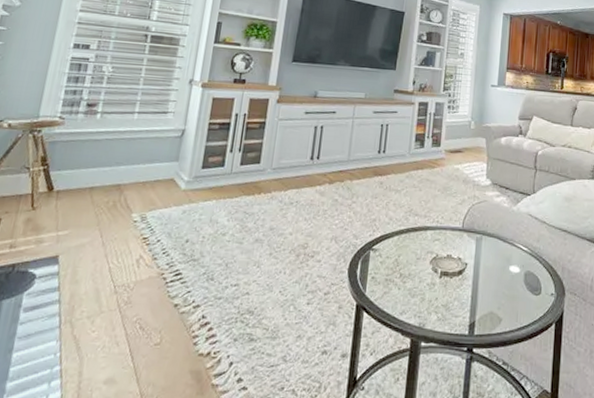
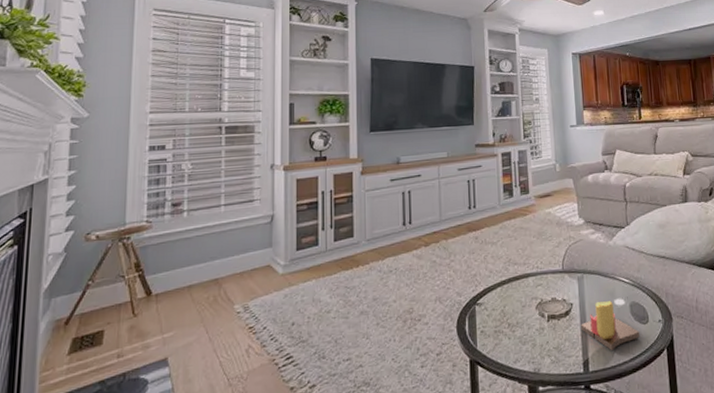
candle: none [472,265,530,317] -> present [581,301,640,350]

